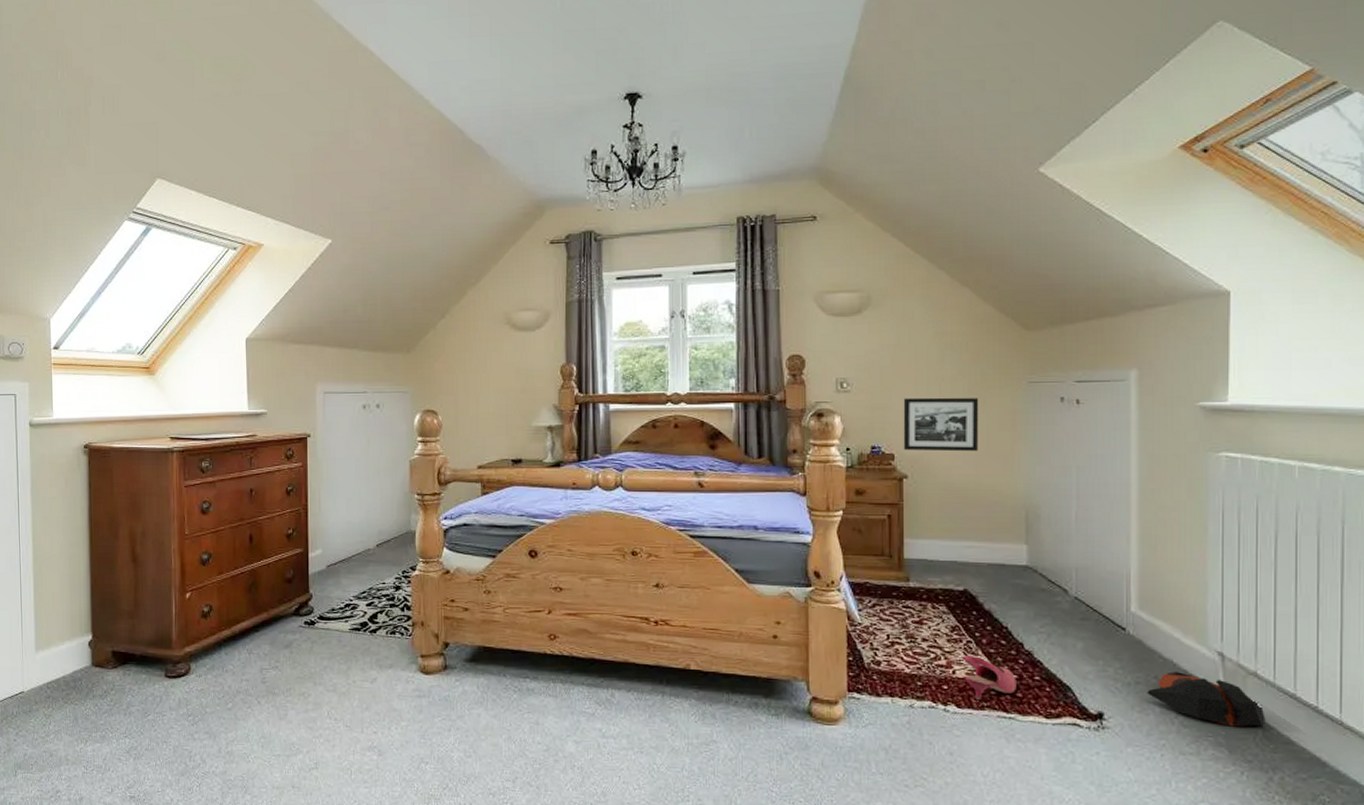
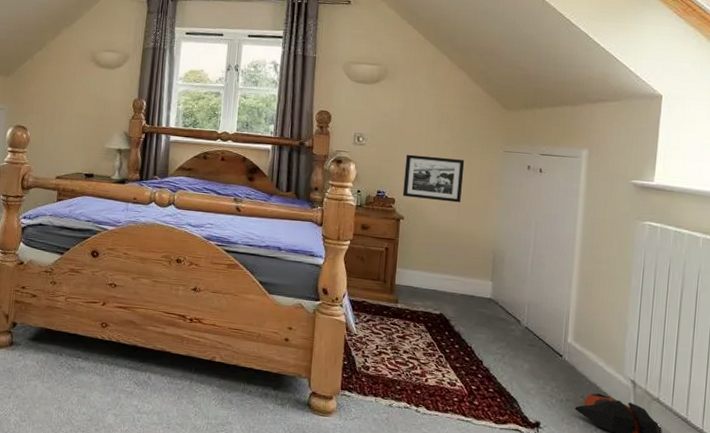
shoe: present [964,654,1016,701] -> none [435,366,475,405]

